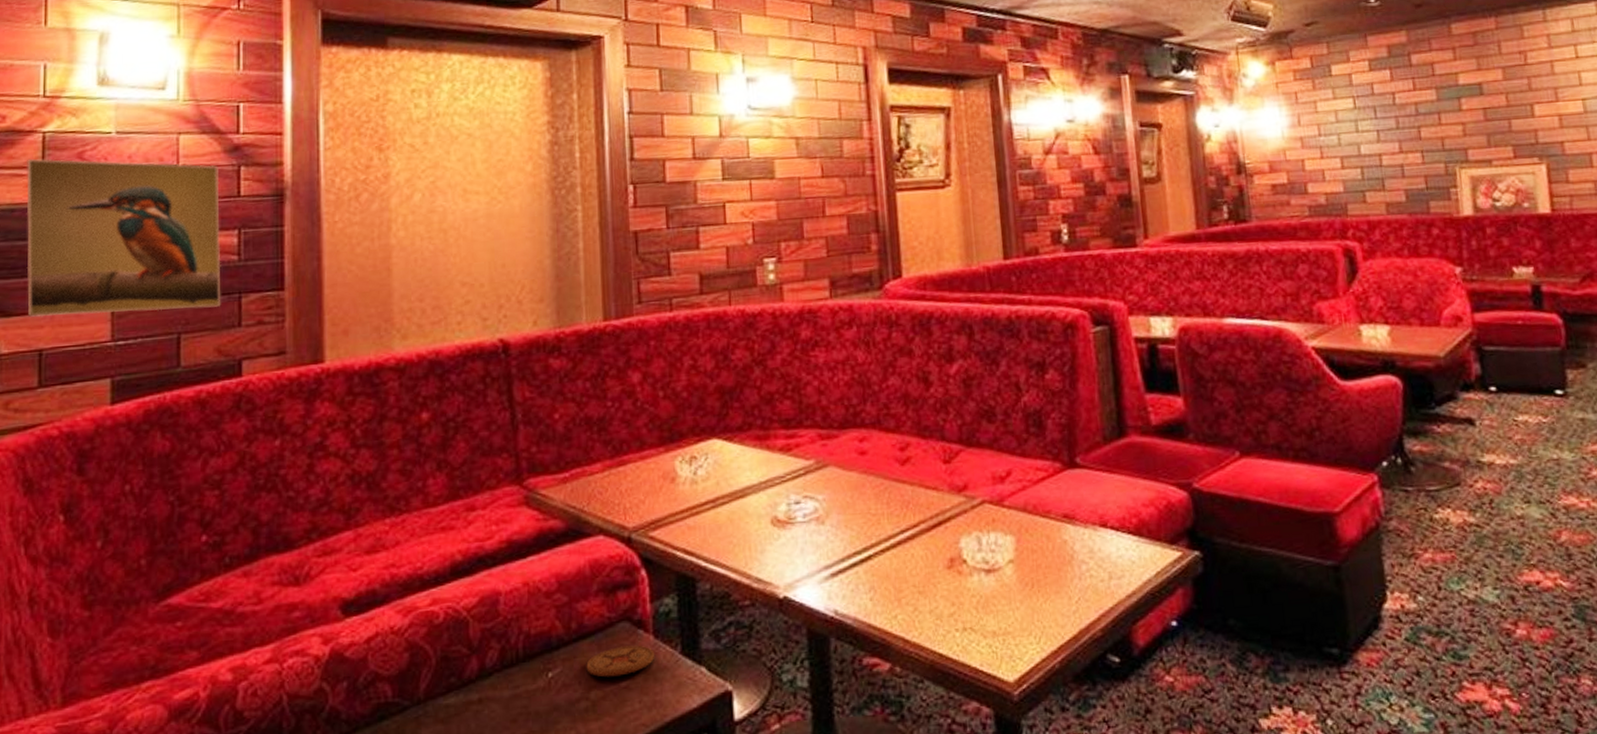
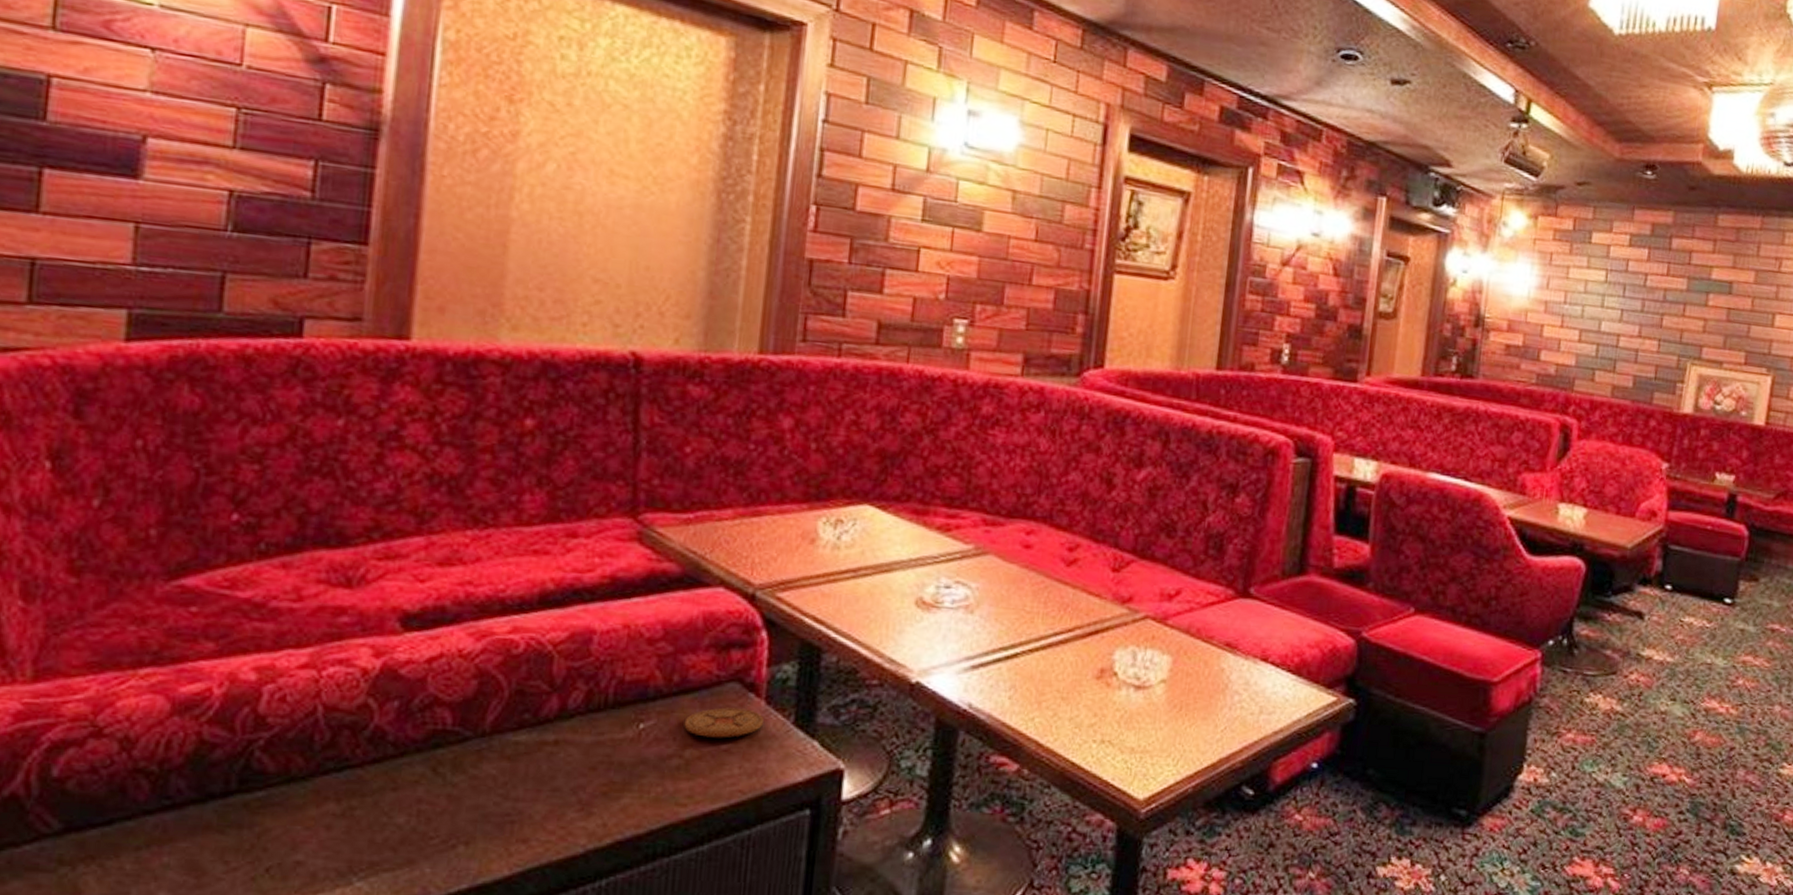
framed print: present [26,158,221,317] -> none [19,14,296,249]

